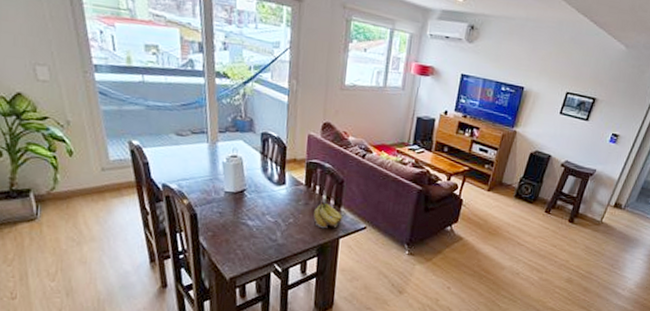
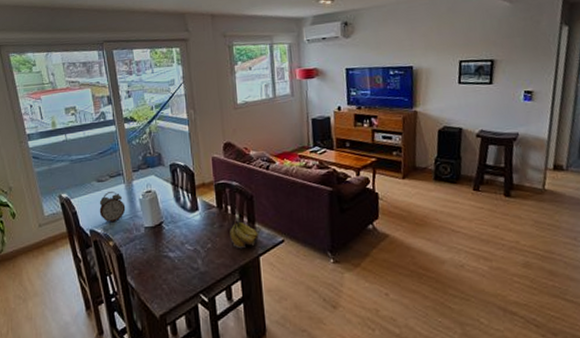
alarm clock: none [175,148,206,181] -> present [99,191,126,223]

